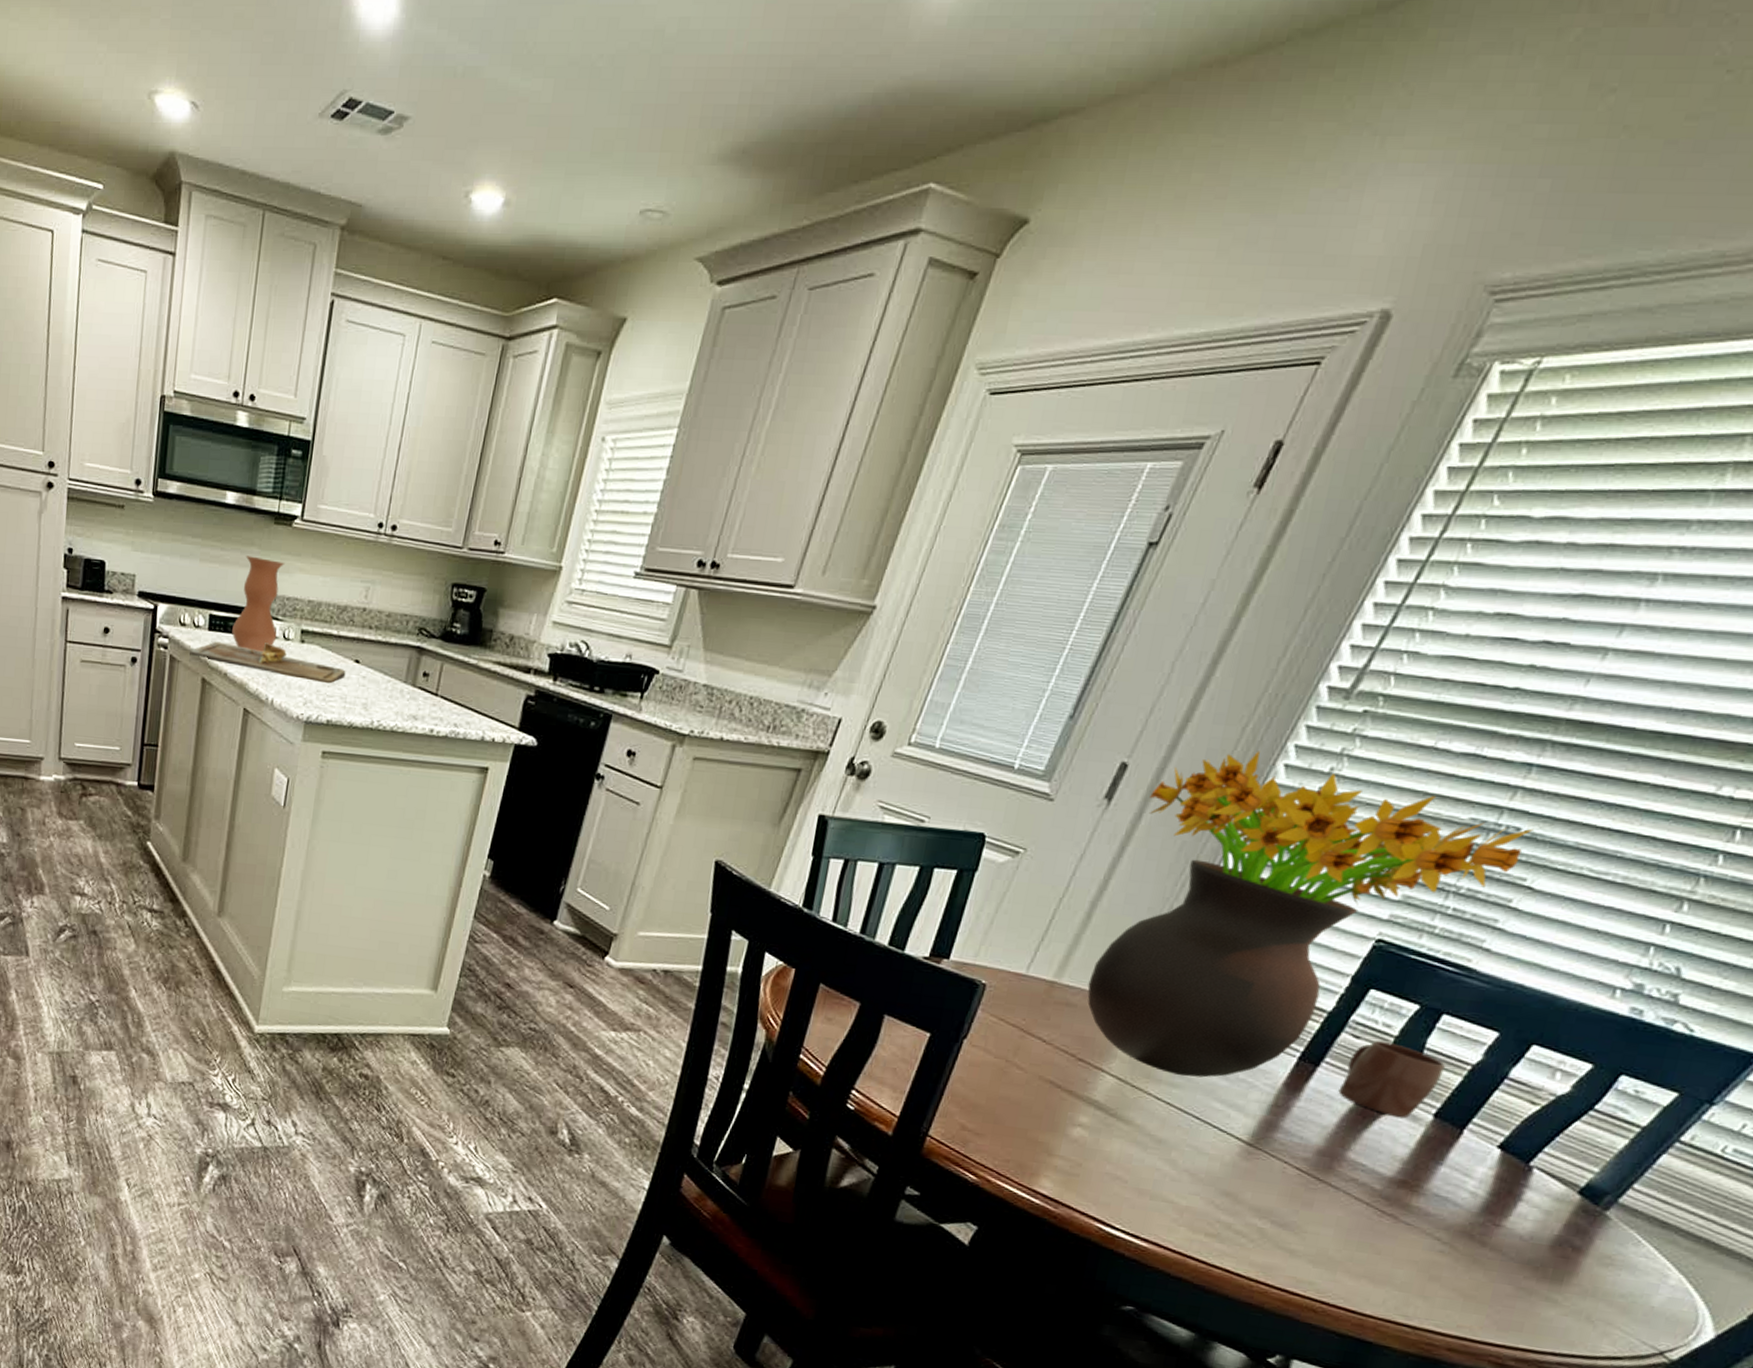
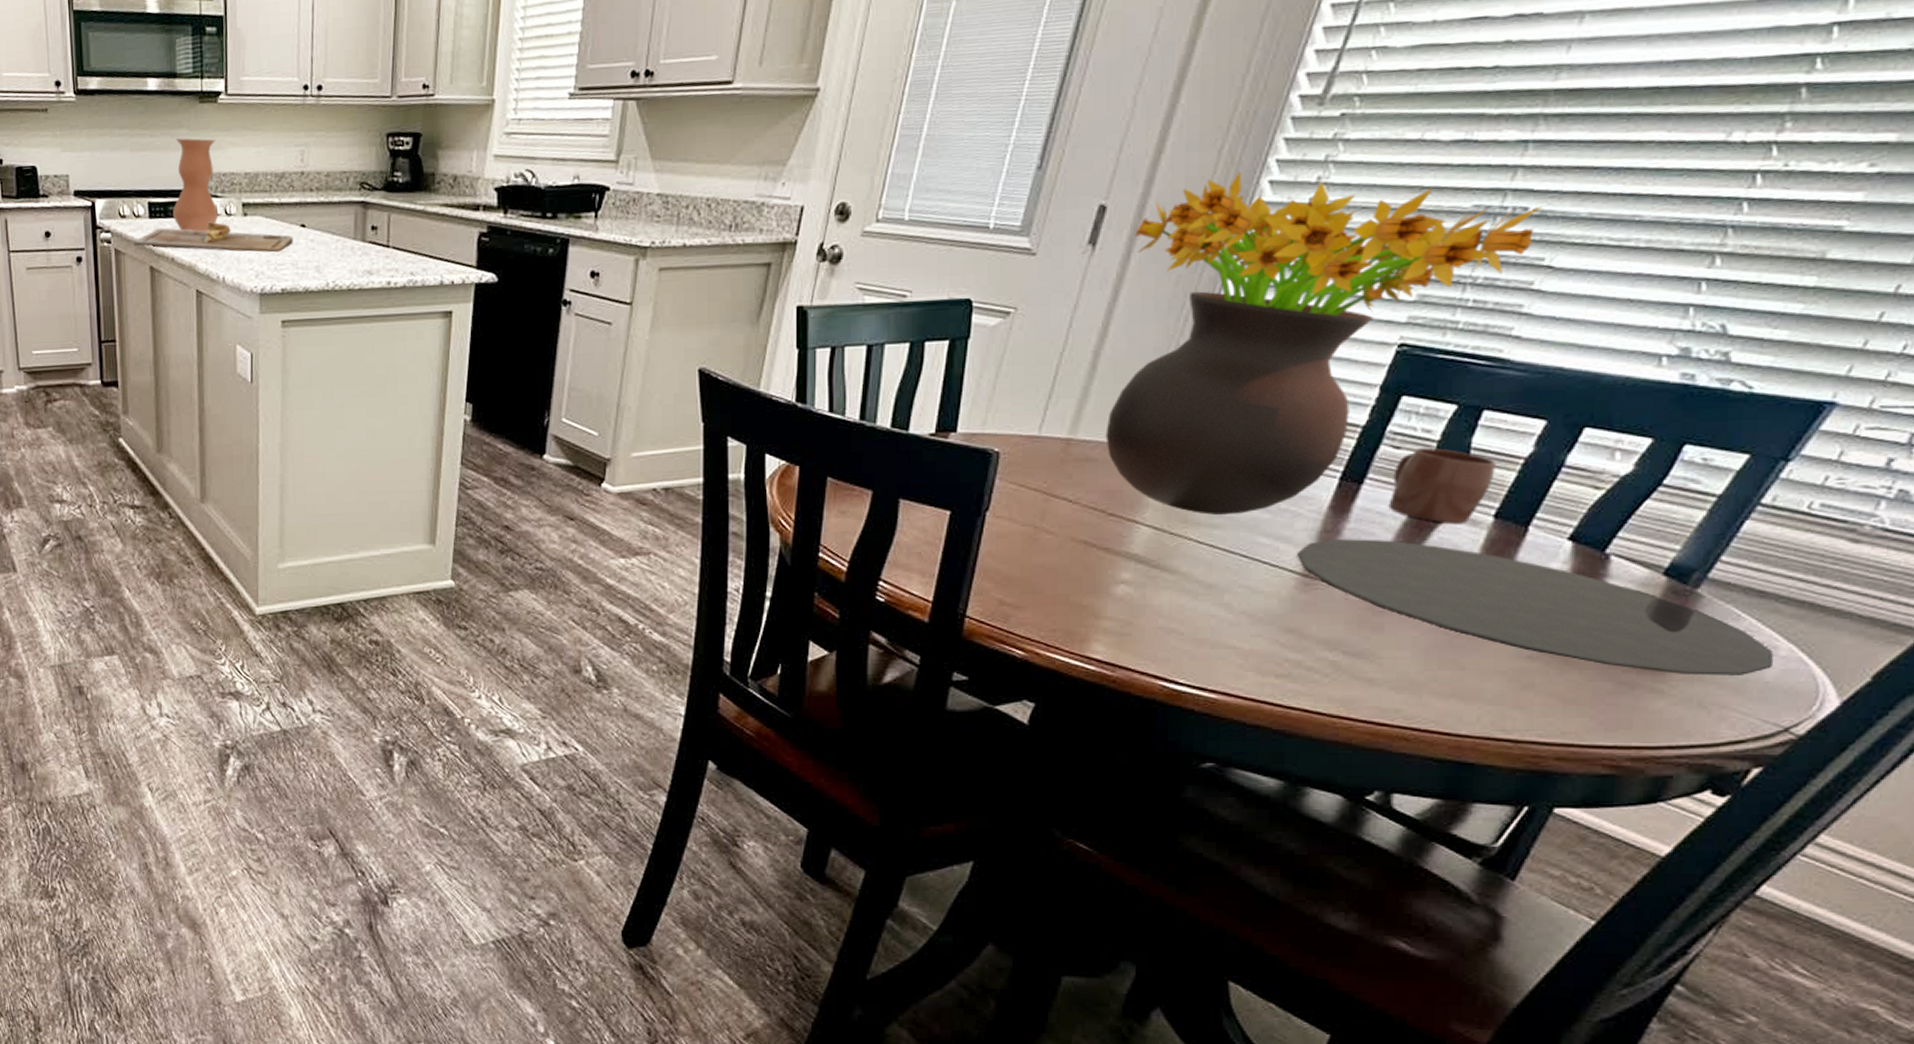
placemat: none [1246,1114,1664,1298] -> present [1297,539,1773,676]

